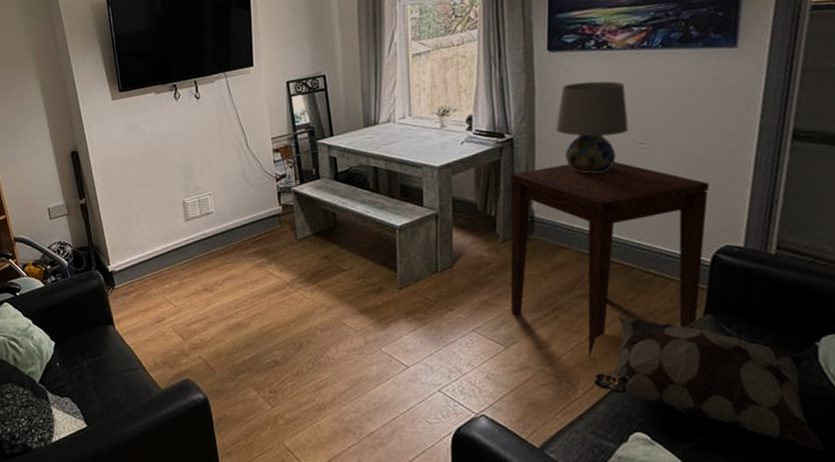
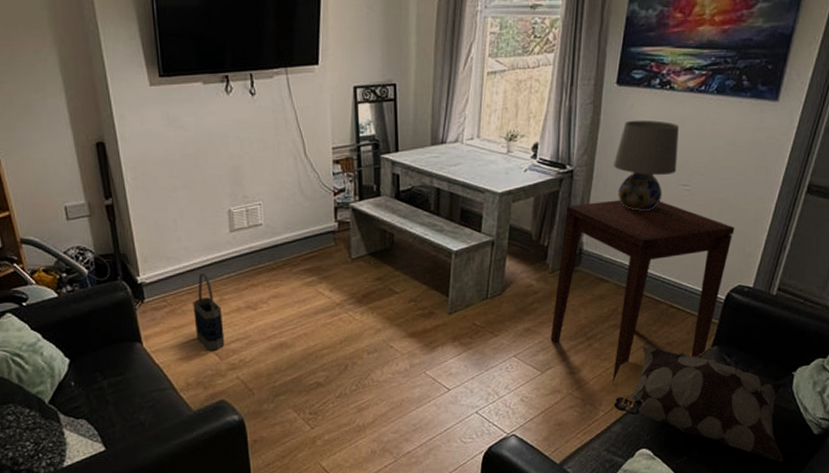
bag: none [156,259,187,332] -> present [193,273,225,351]

